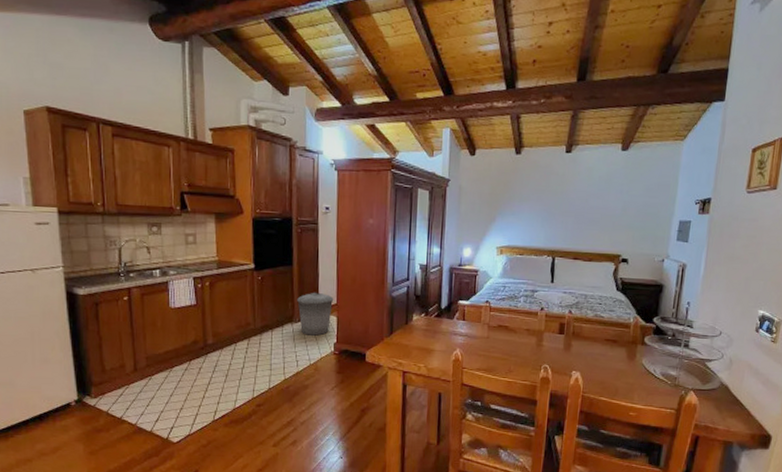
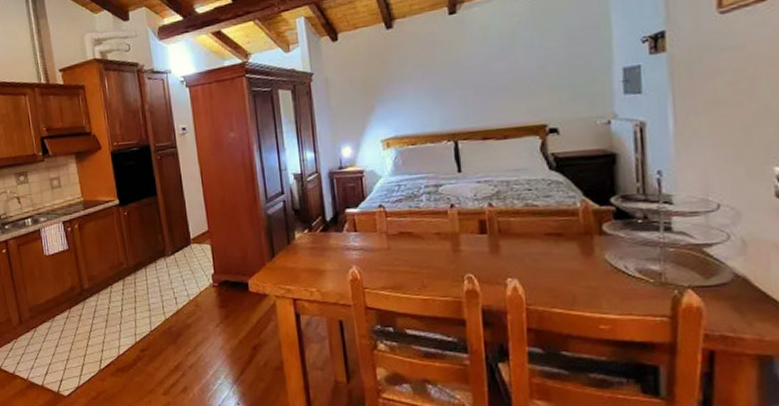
trash can: present [297,292,334,336] -> none [166,220,205,269]

